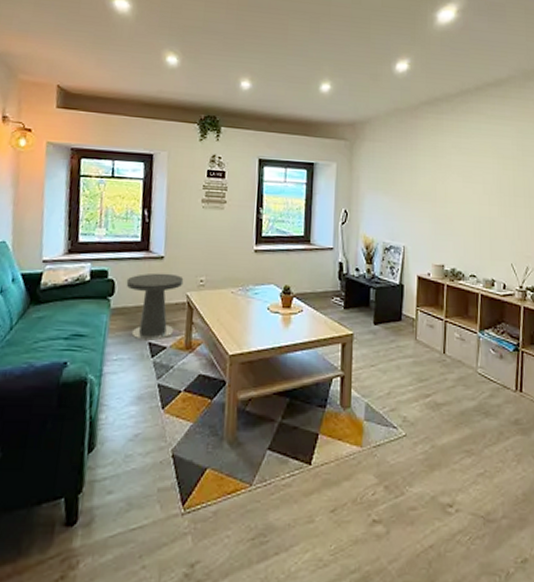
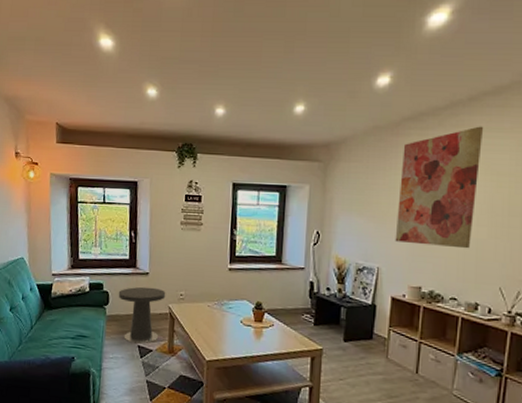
wall art: none [418,113,490,227] -> present [395,126,484,249]

